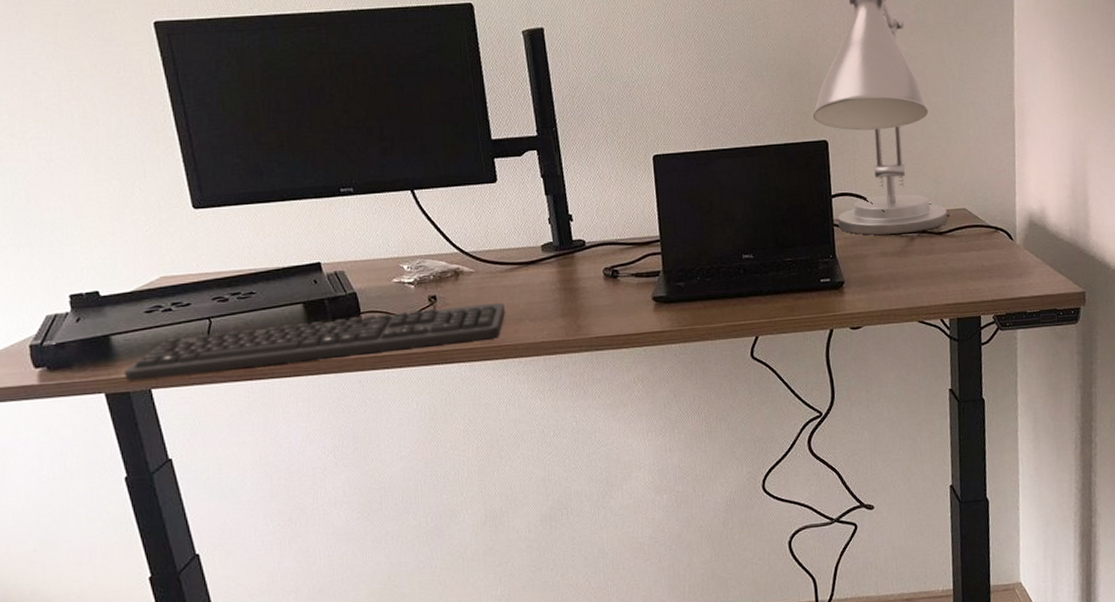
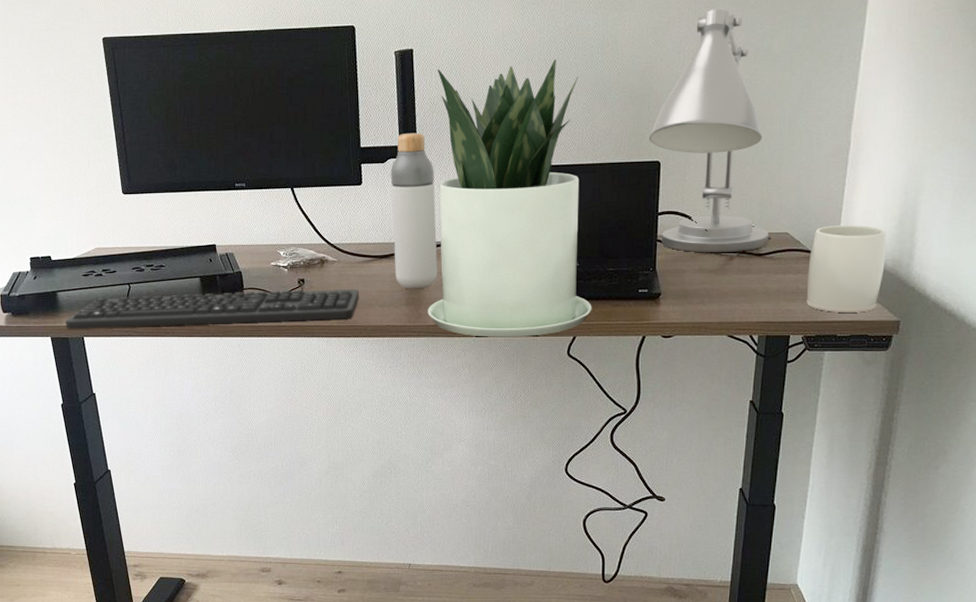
bottle: none [529,120,595,299] -> present [390,132,437,290]
planter: none [573,36,773,346] -> present [428,60,592,338]
mug: none [989,196,1064,289] -> present [806,226,887,313]

